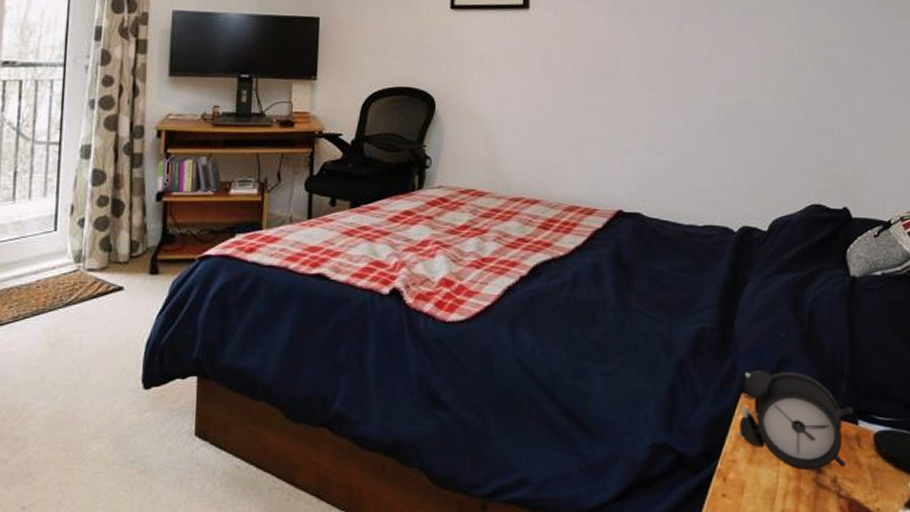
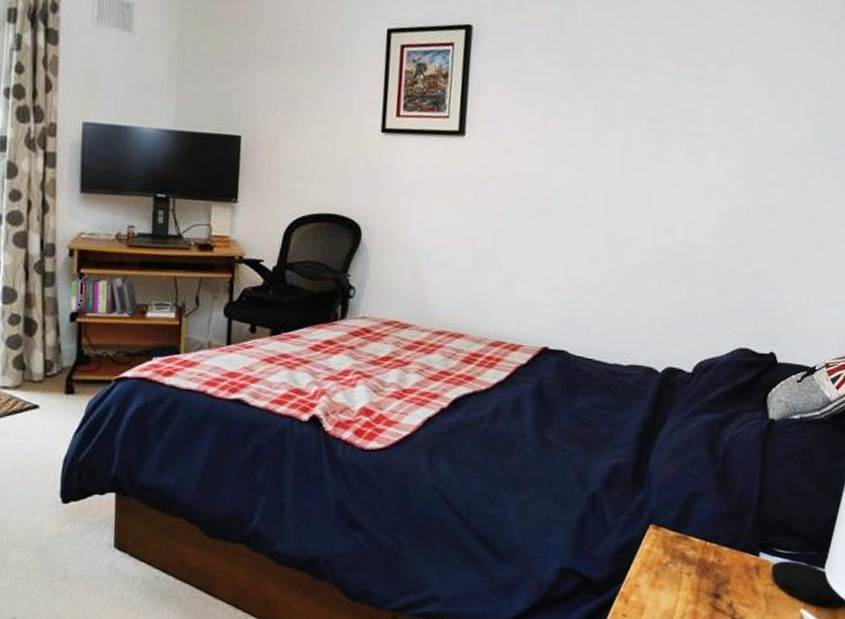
alarm clock: present [737,369,853,470] -> none [642,503,756,595]

